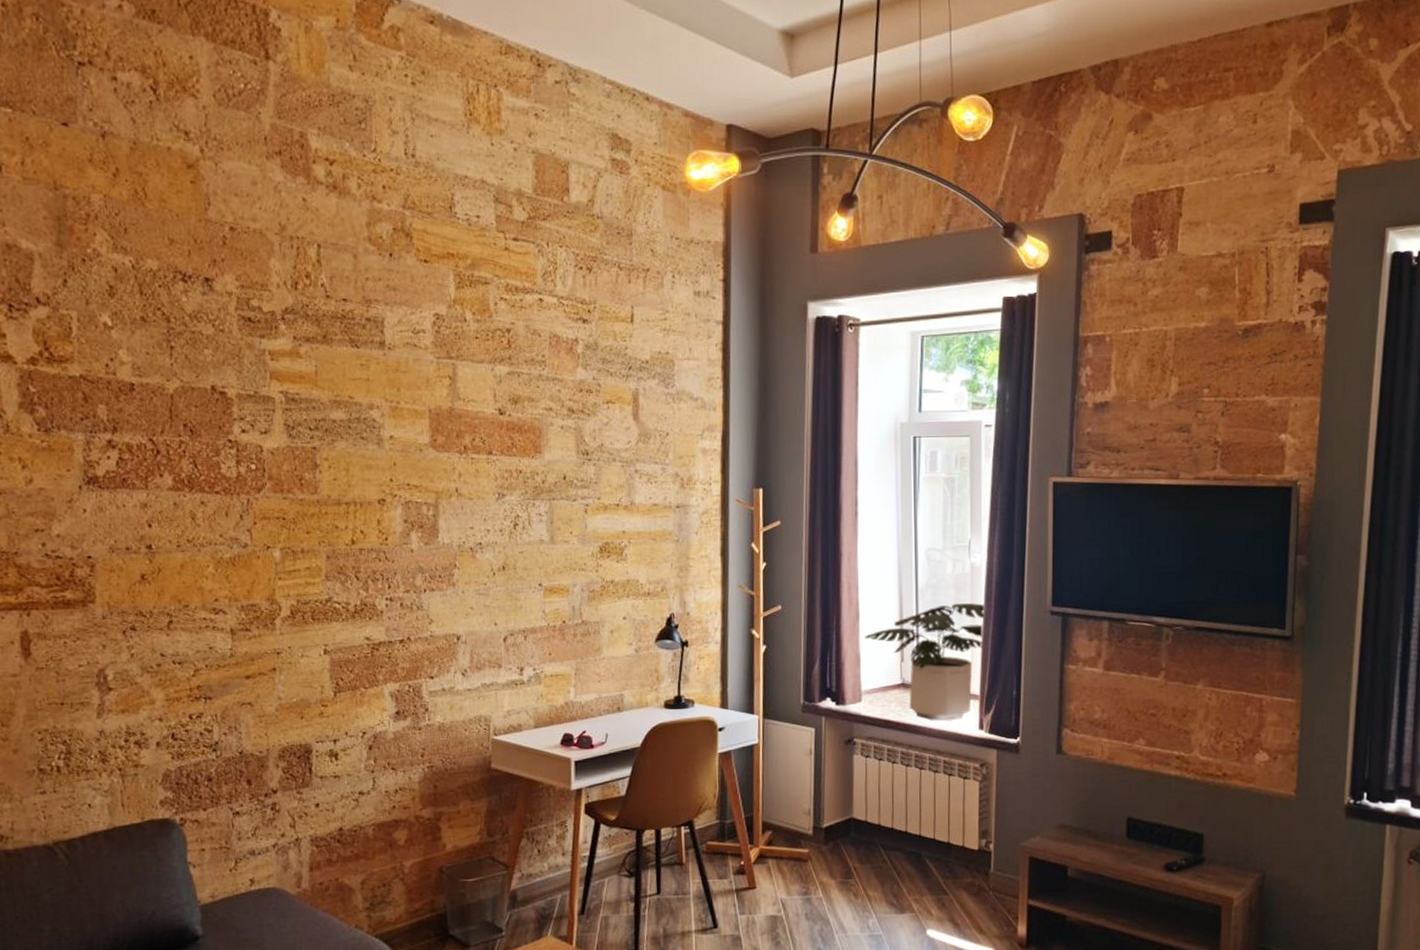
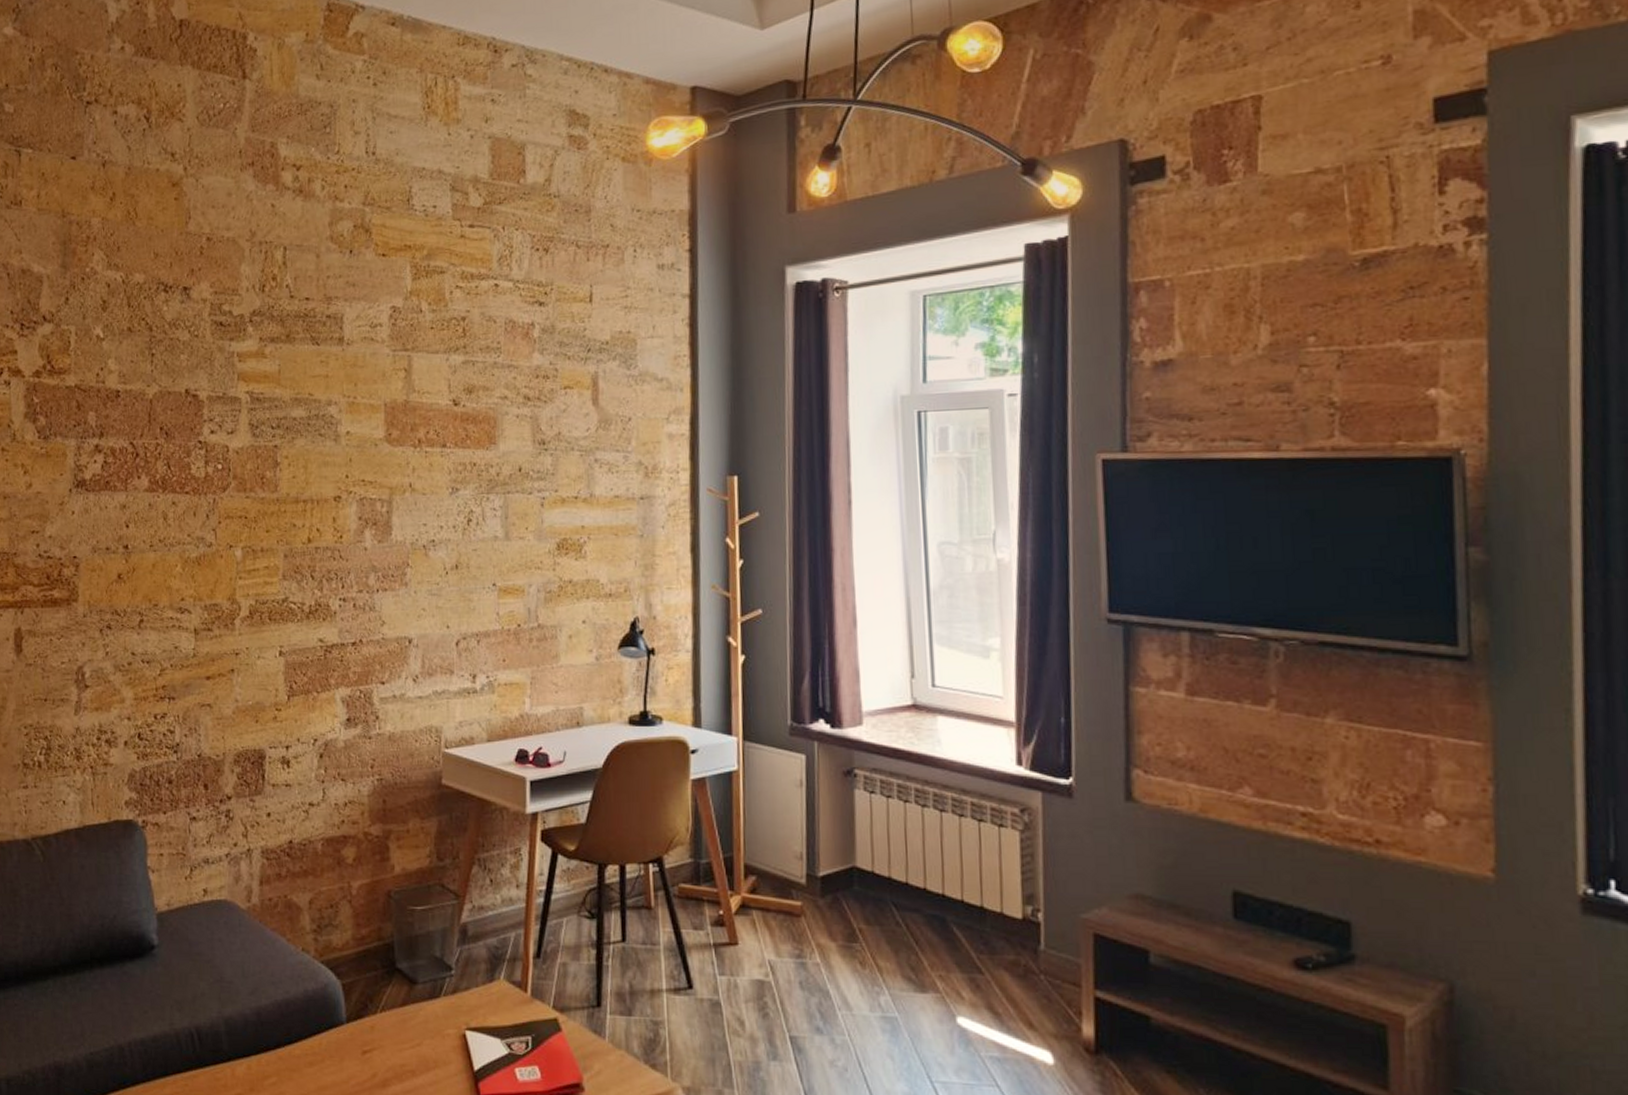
potted plant: present [865,603,987,722] -> none [864,608,1021,753]

